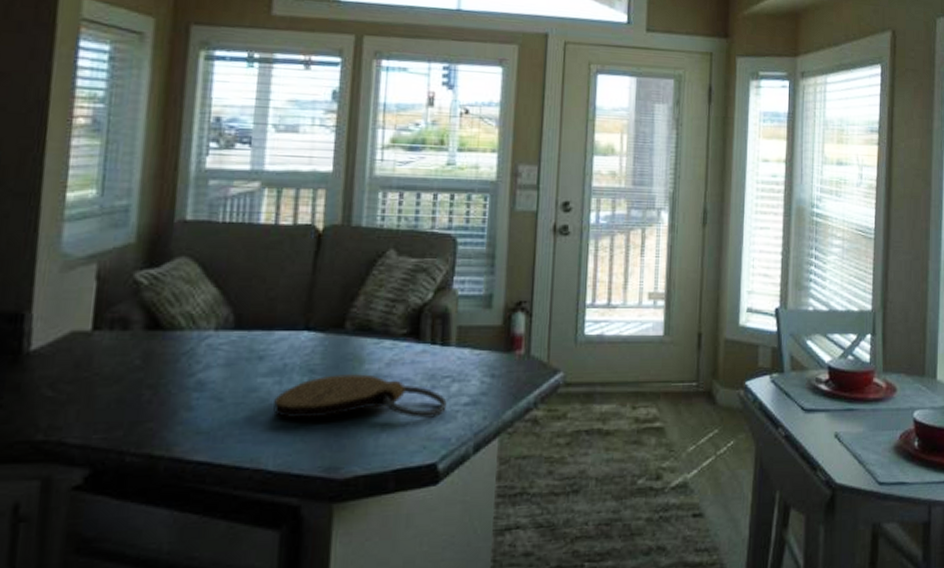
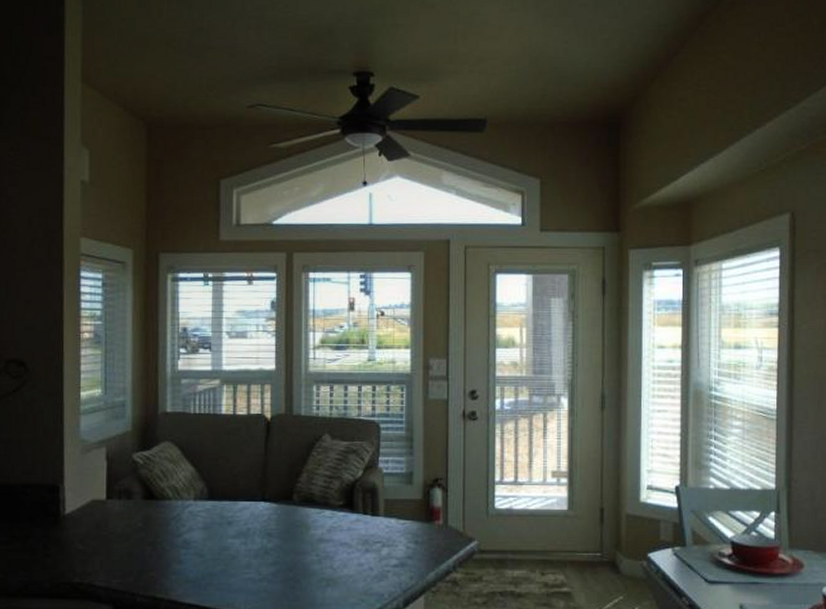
cutting board: present [273,373,447,419] -> none [242,537,379,576]

